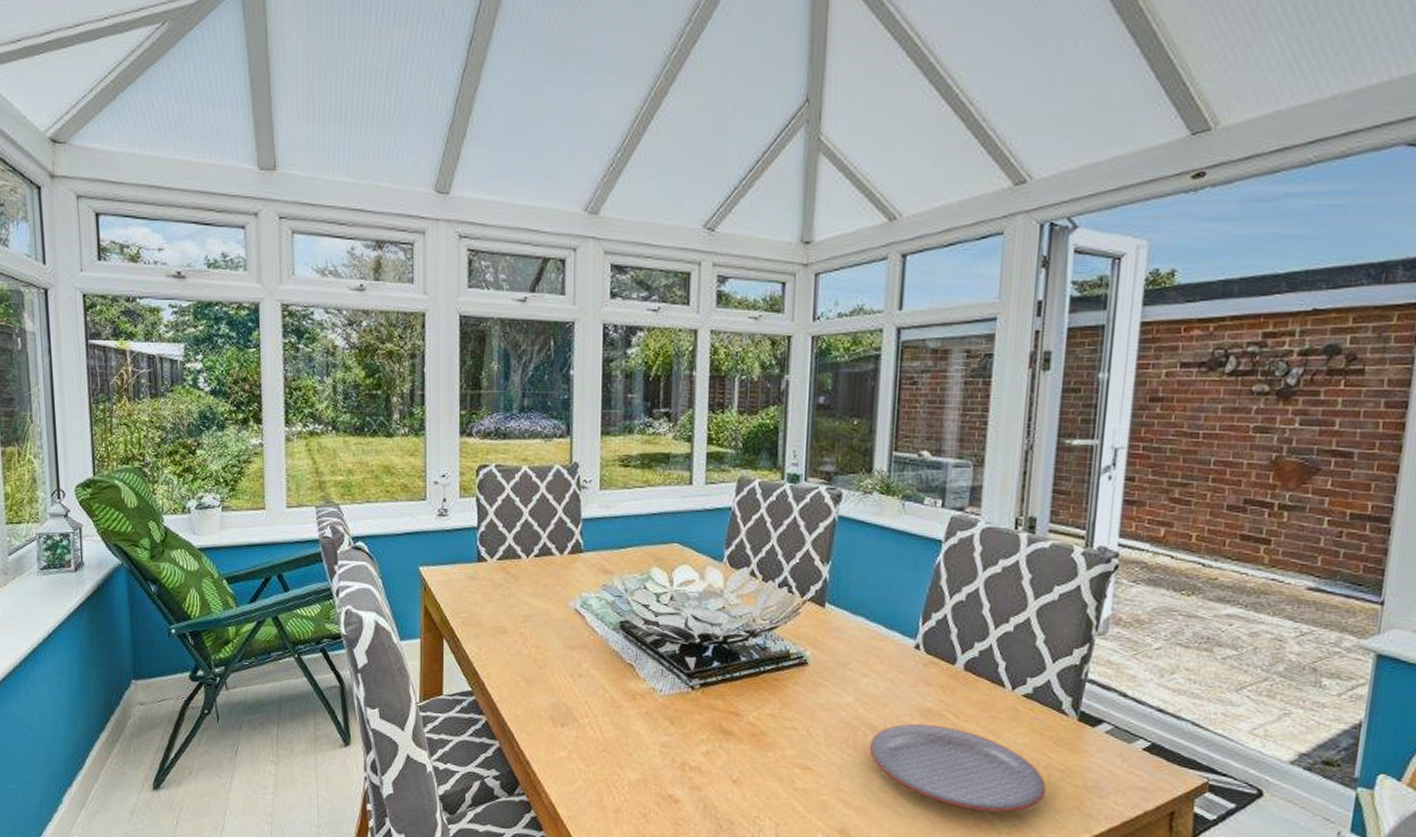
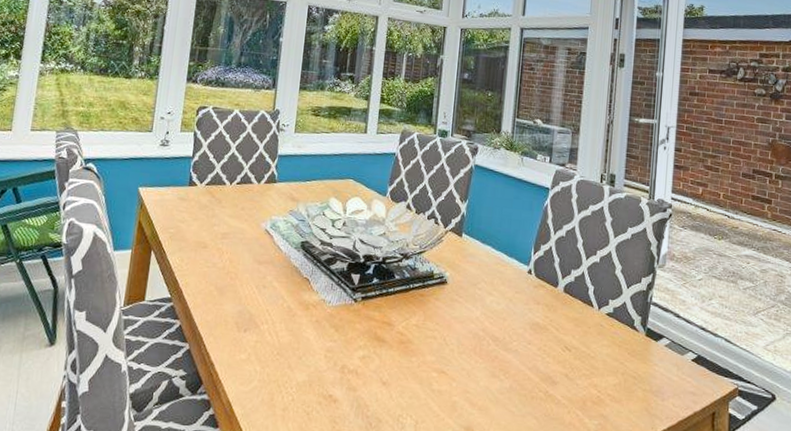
plate: present [869,723,1047,813] -> none [491,335,624,413]

